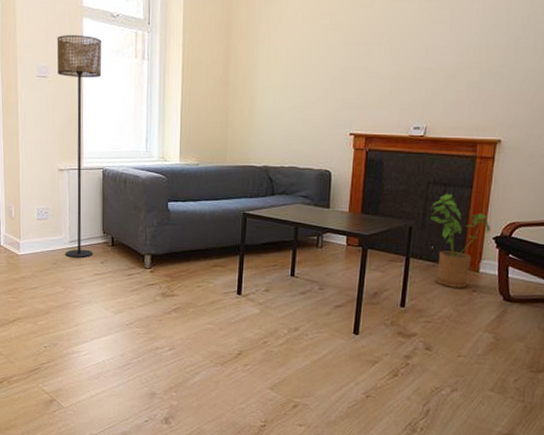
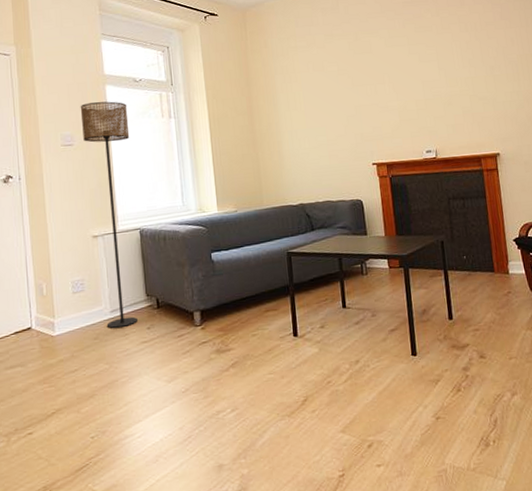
house plant: present [430,194,491,288] -> none [456,206,510,293]

